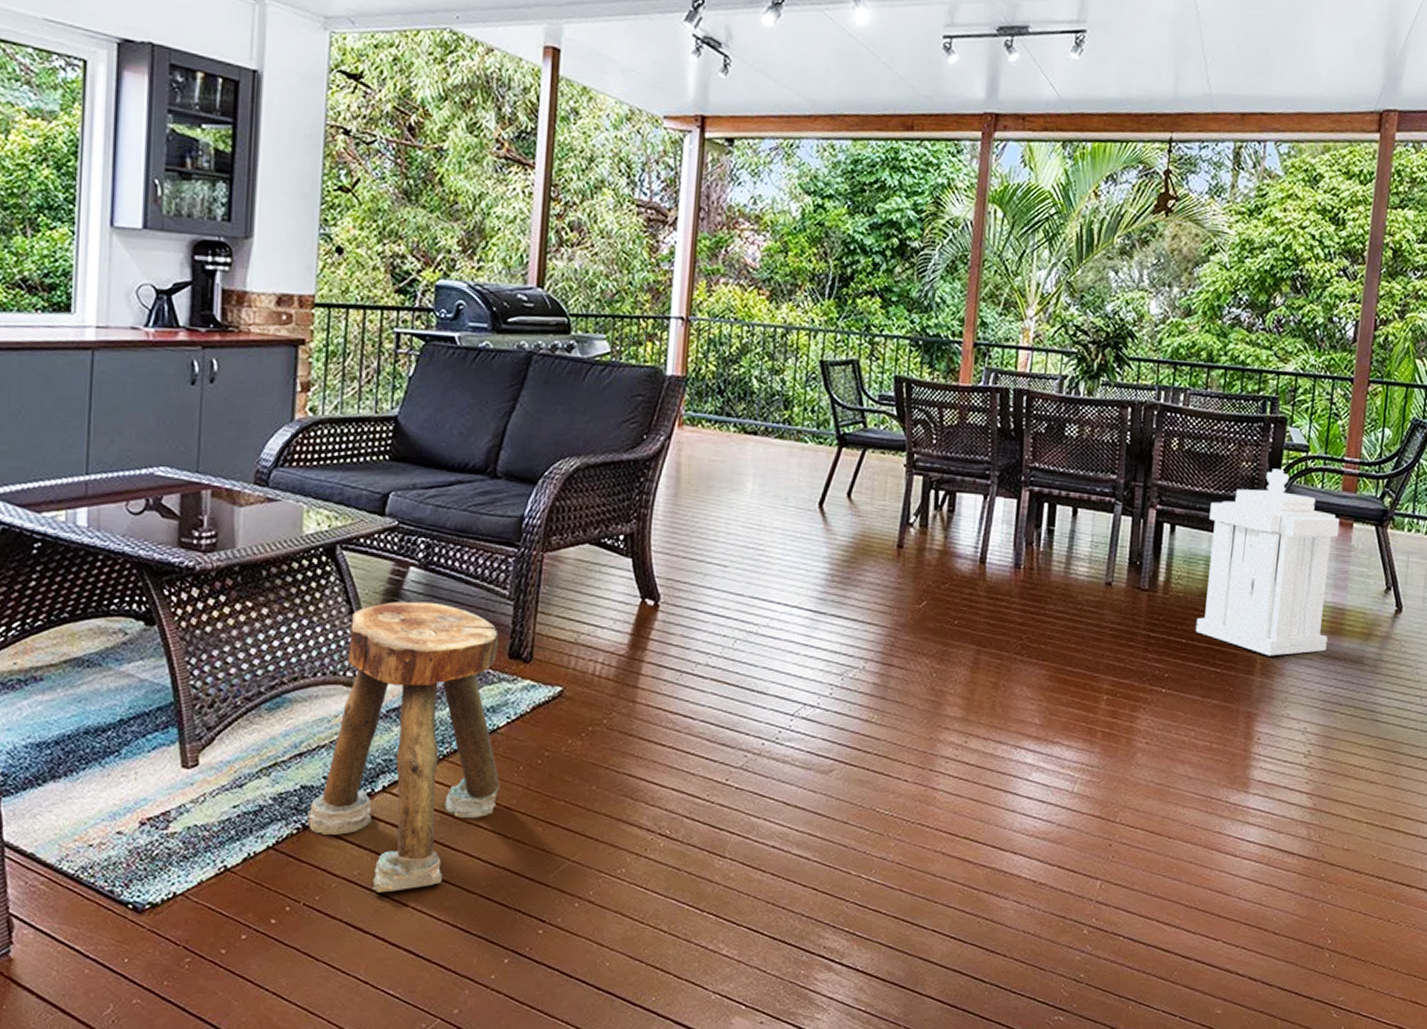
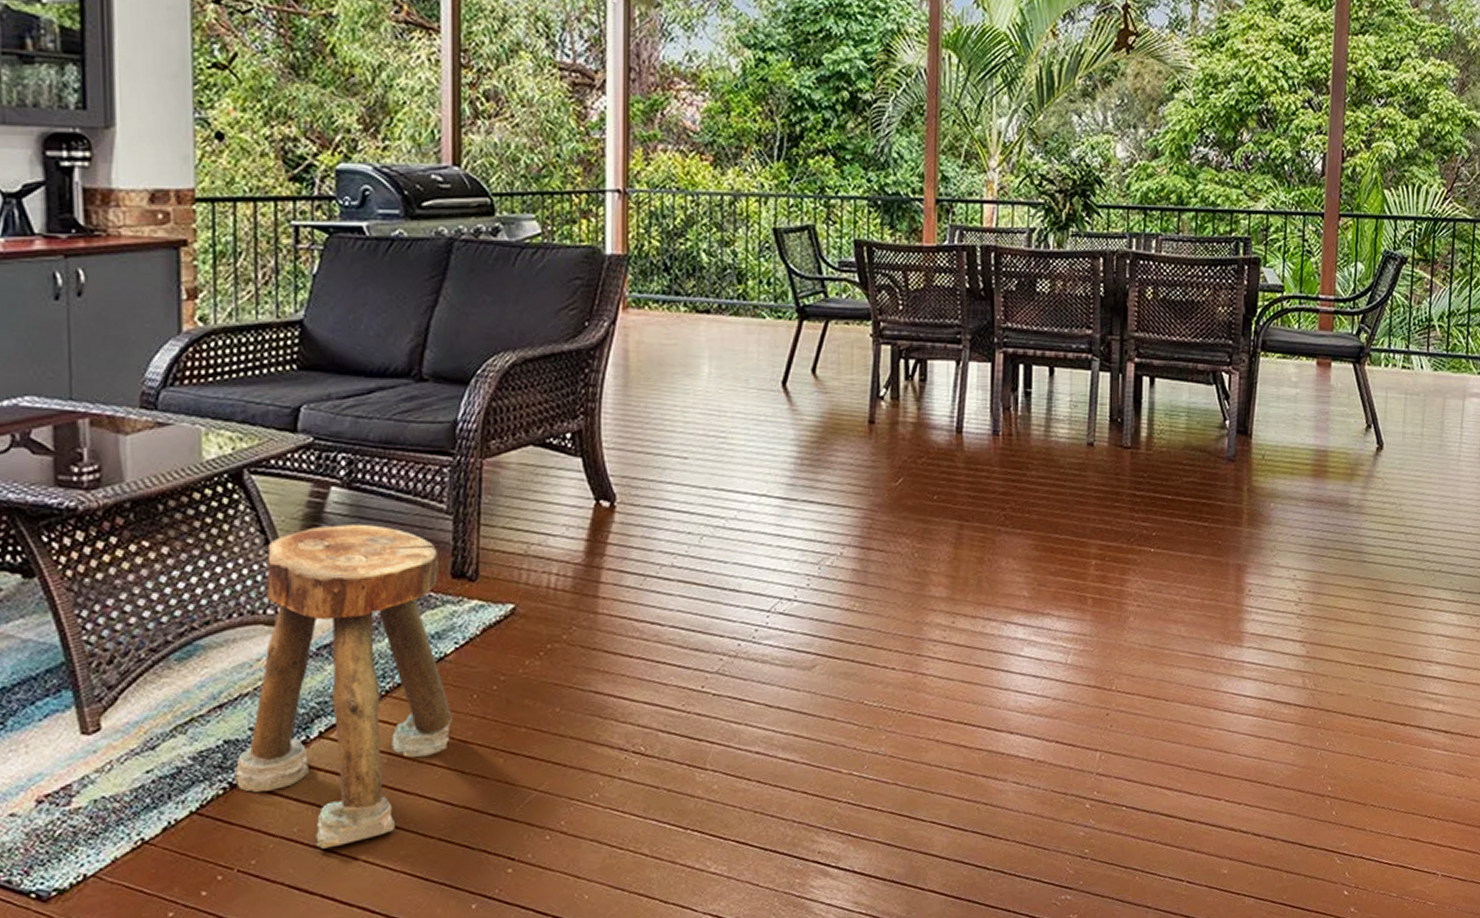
lantern: present [1195,468,1339,656] -> none [1180,312,1317,505]

